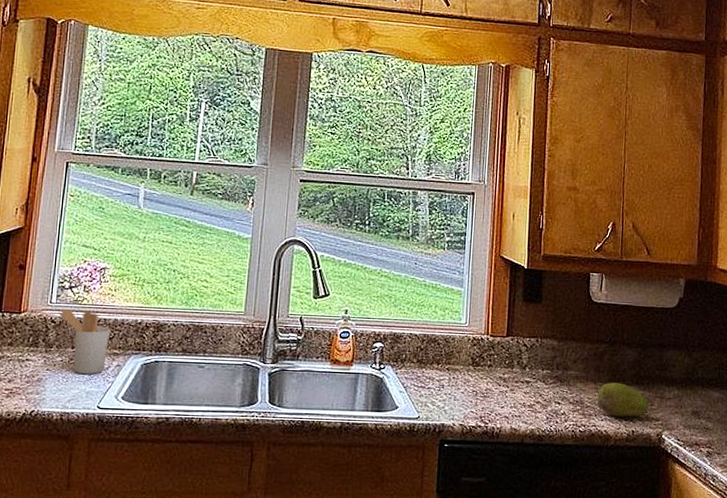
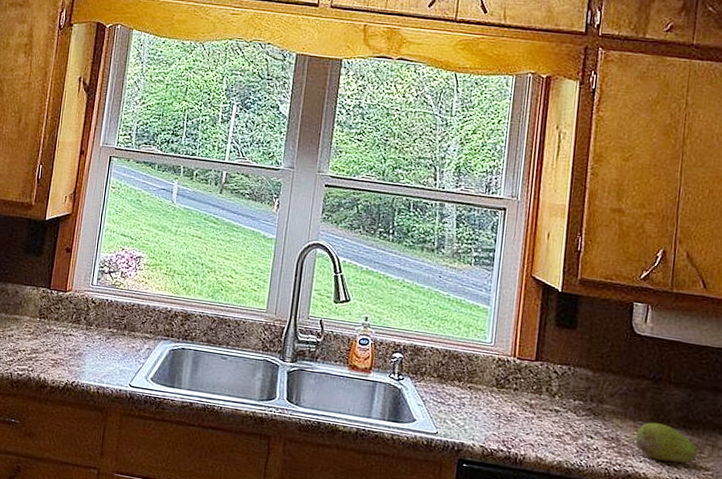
utensil holder: present [59,309,110,374] -> none [98,292,143,354]

